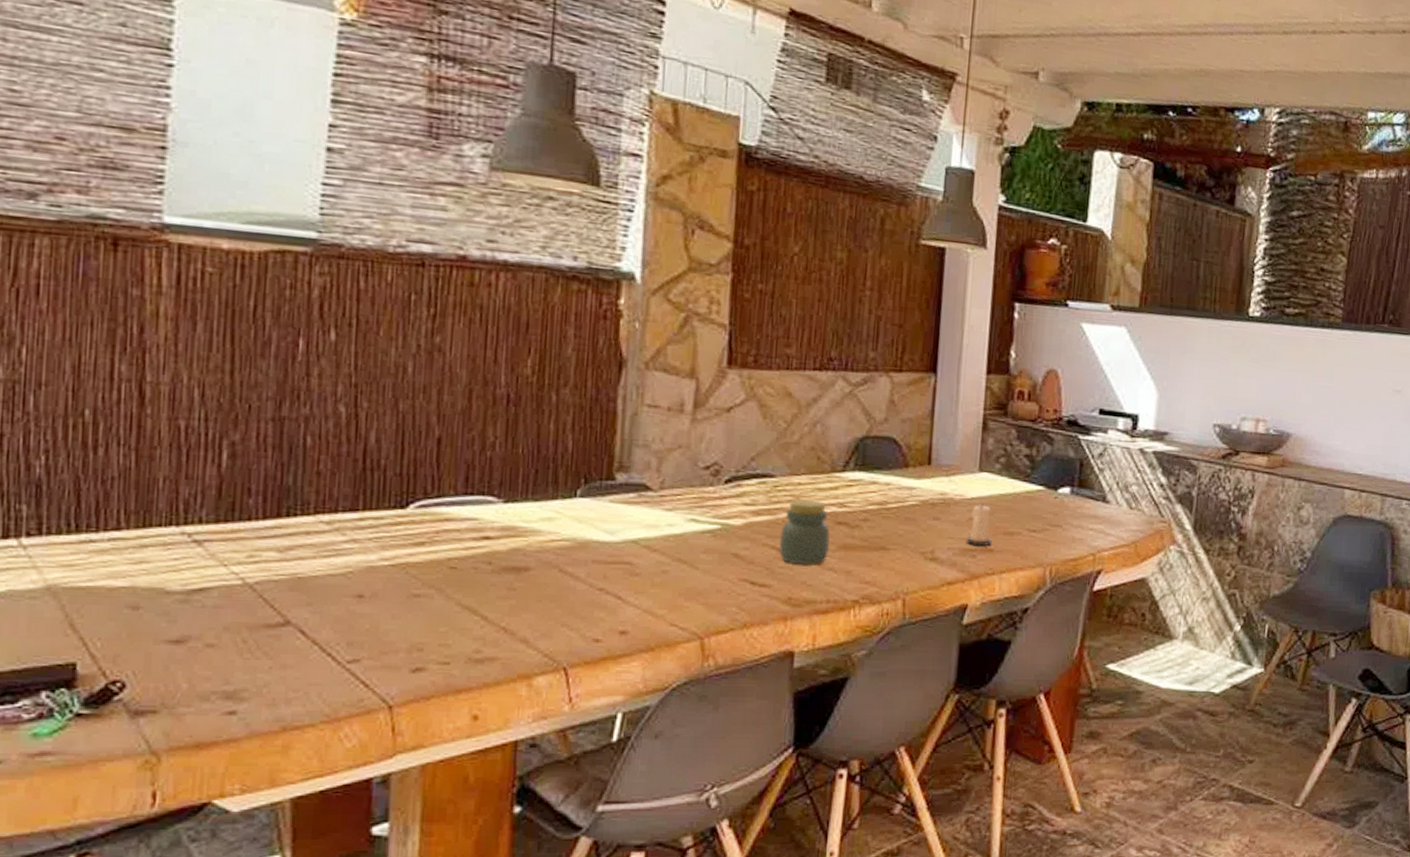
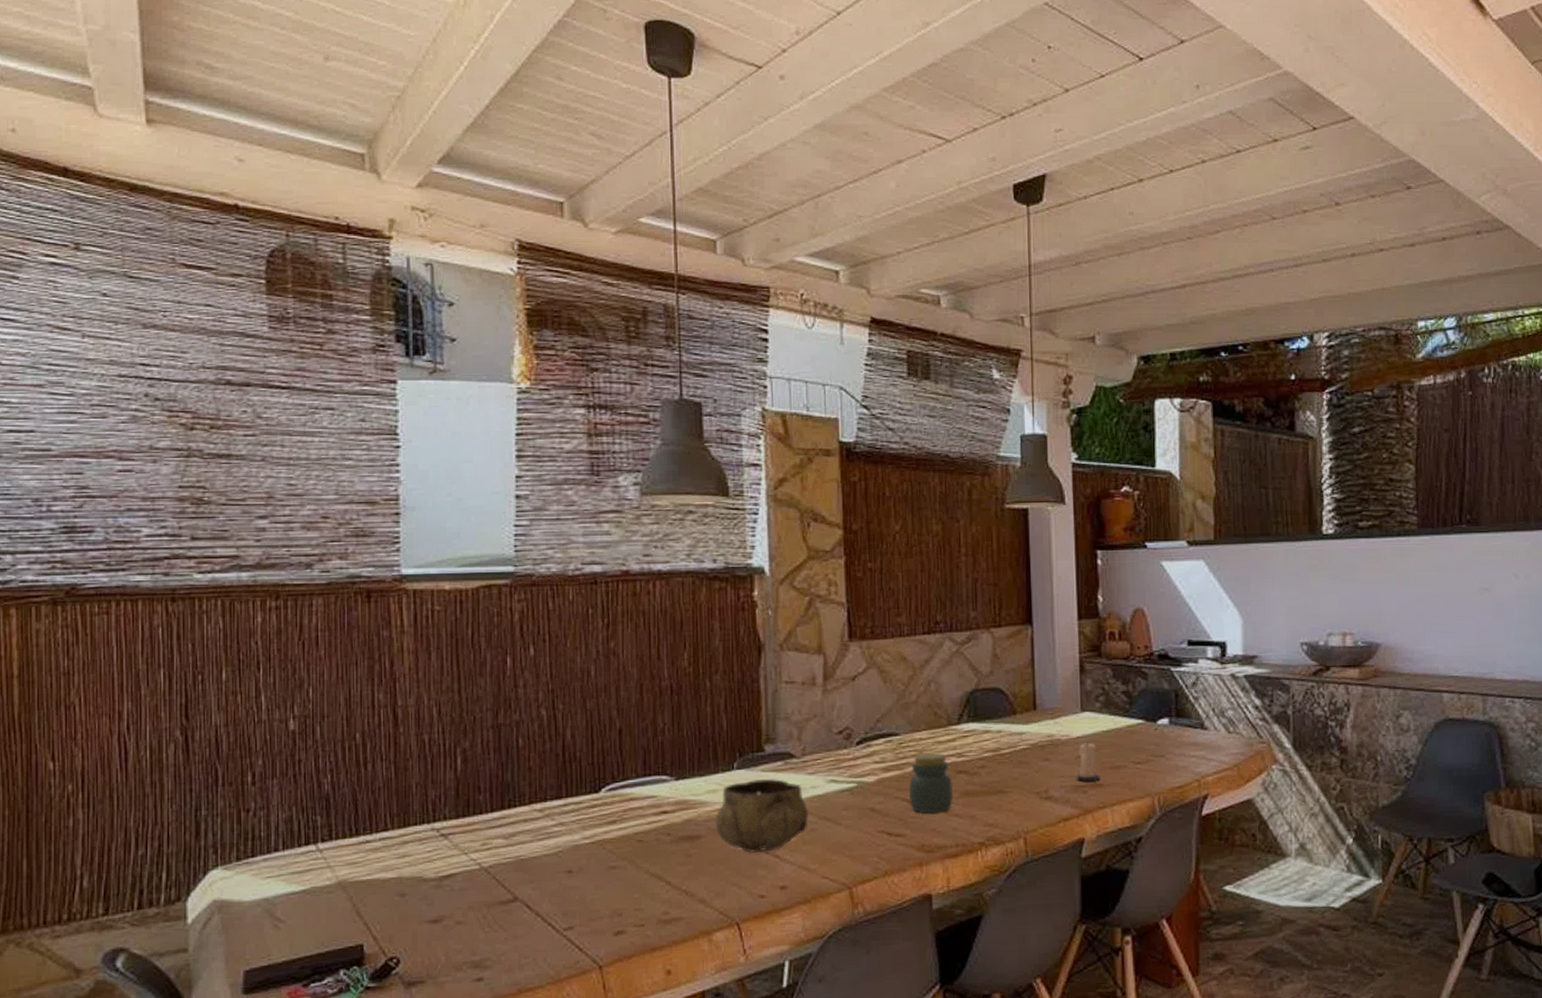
decorative bowl: none [547,510,661,593] -> present [715,778,808,854]

